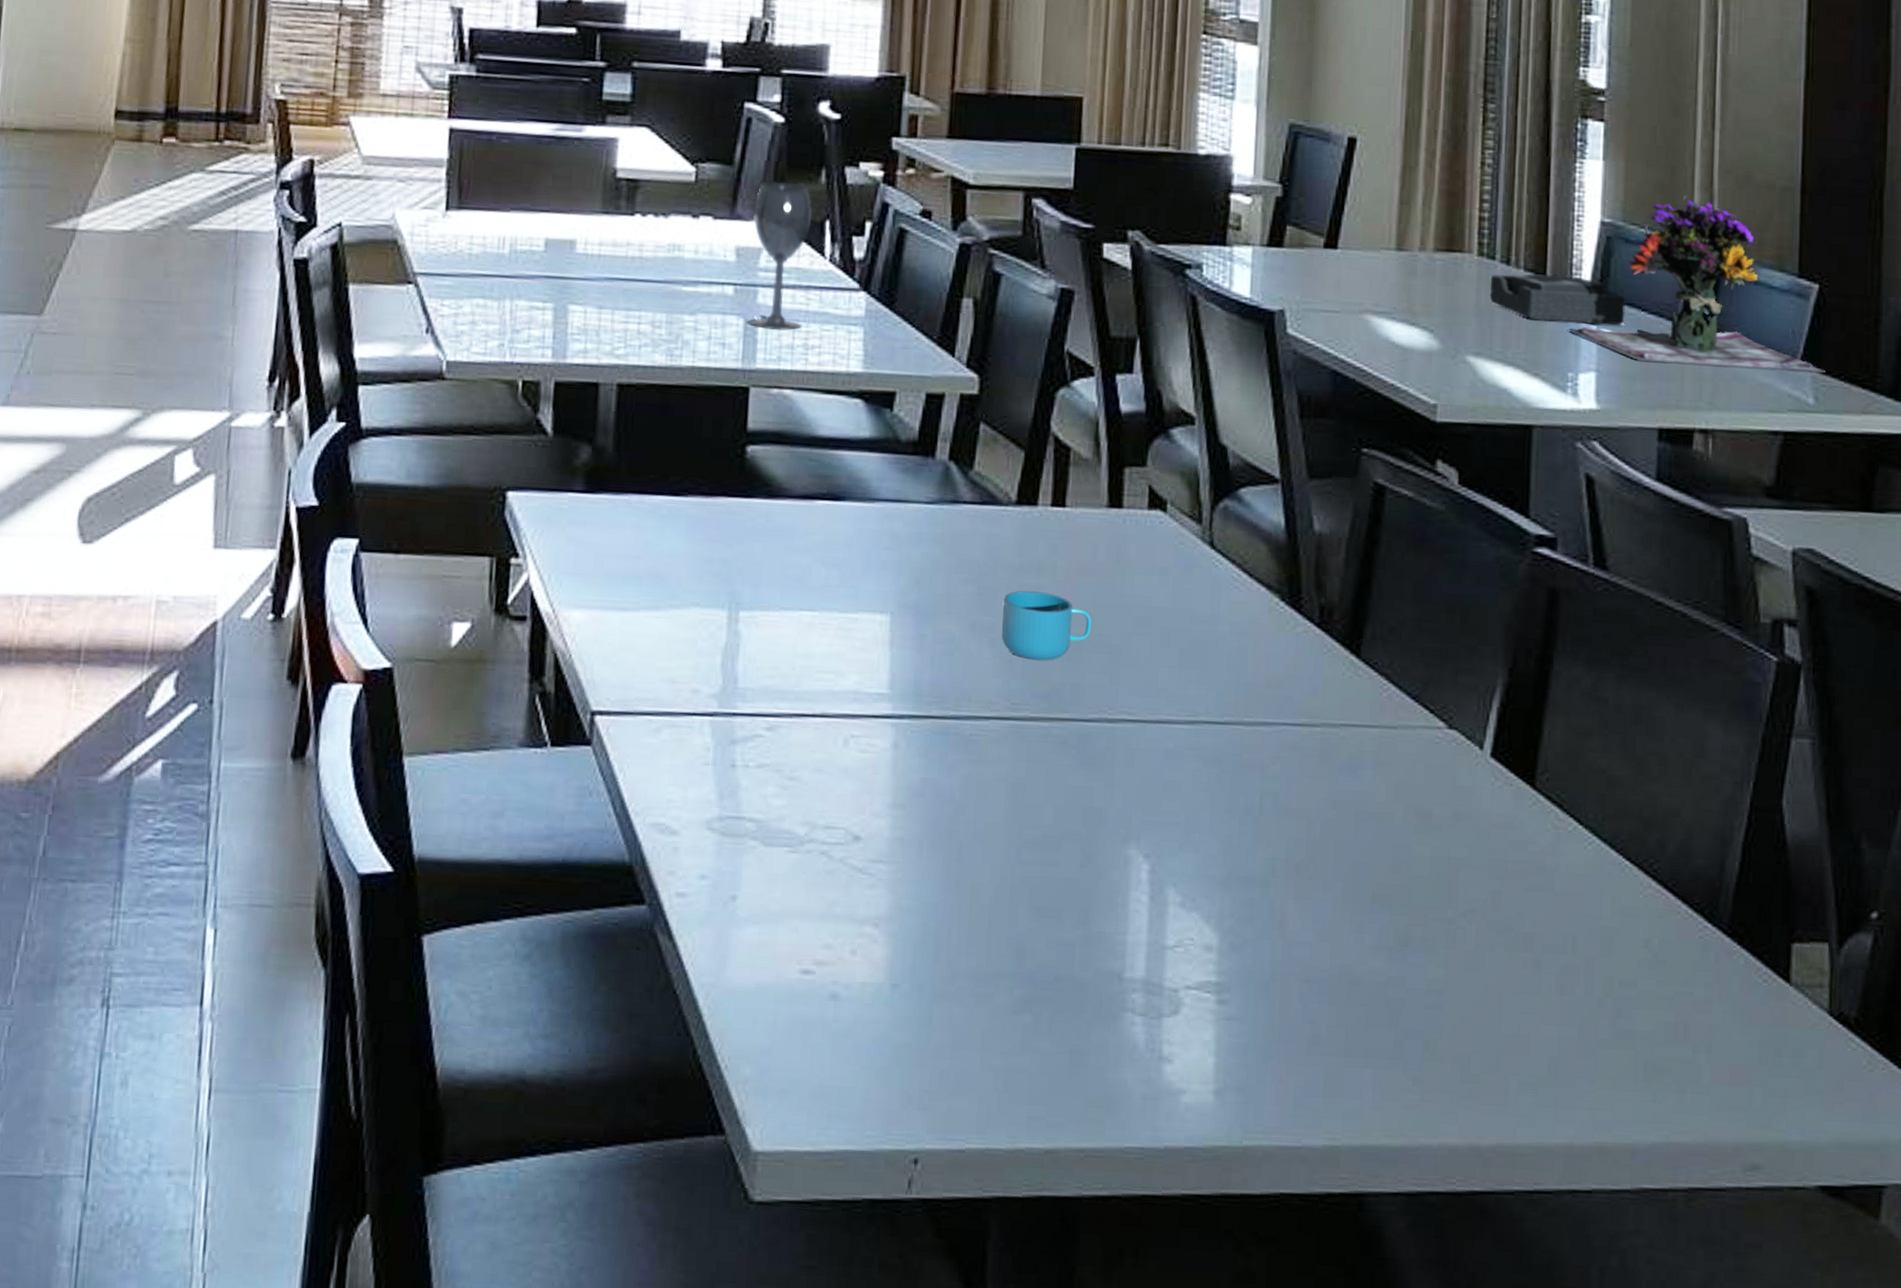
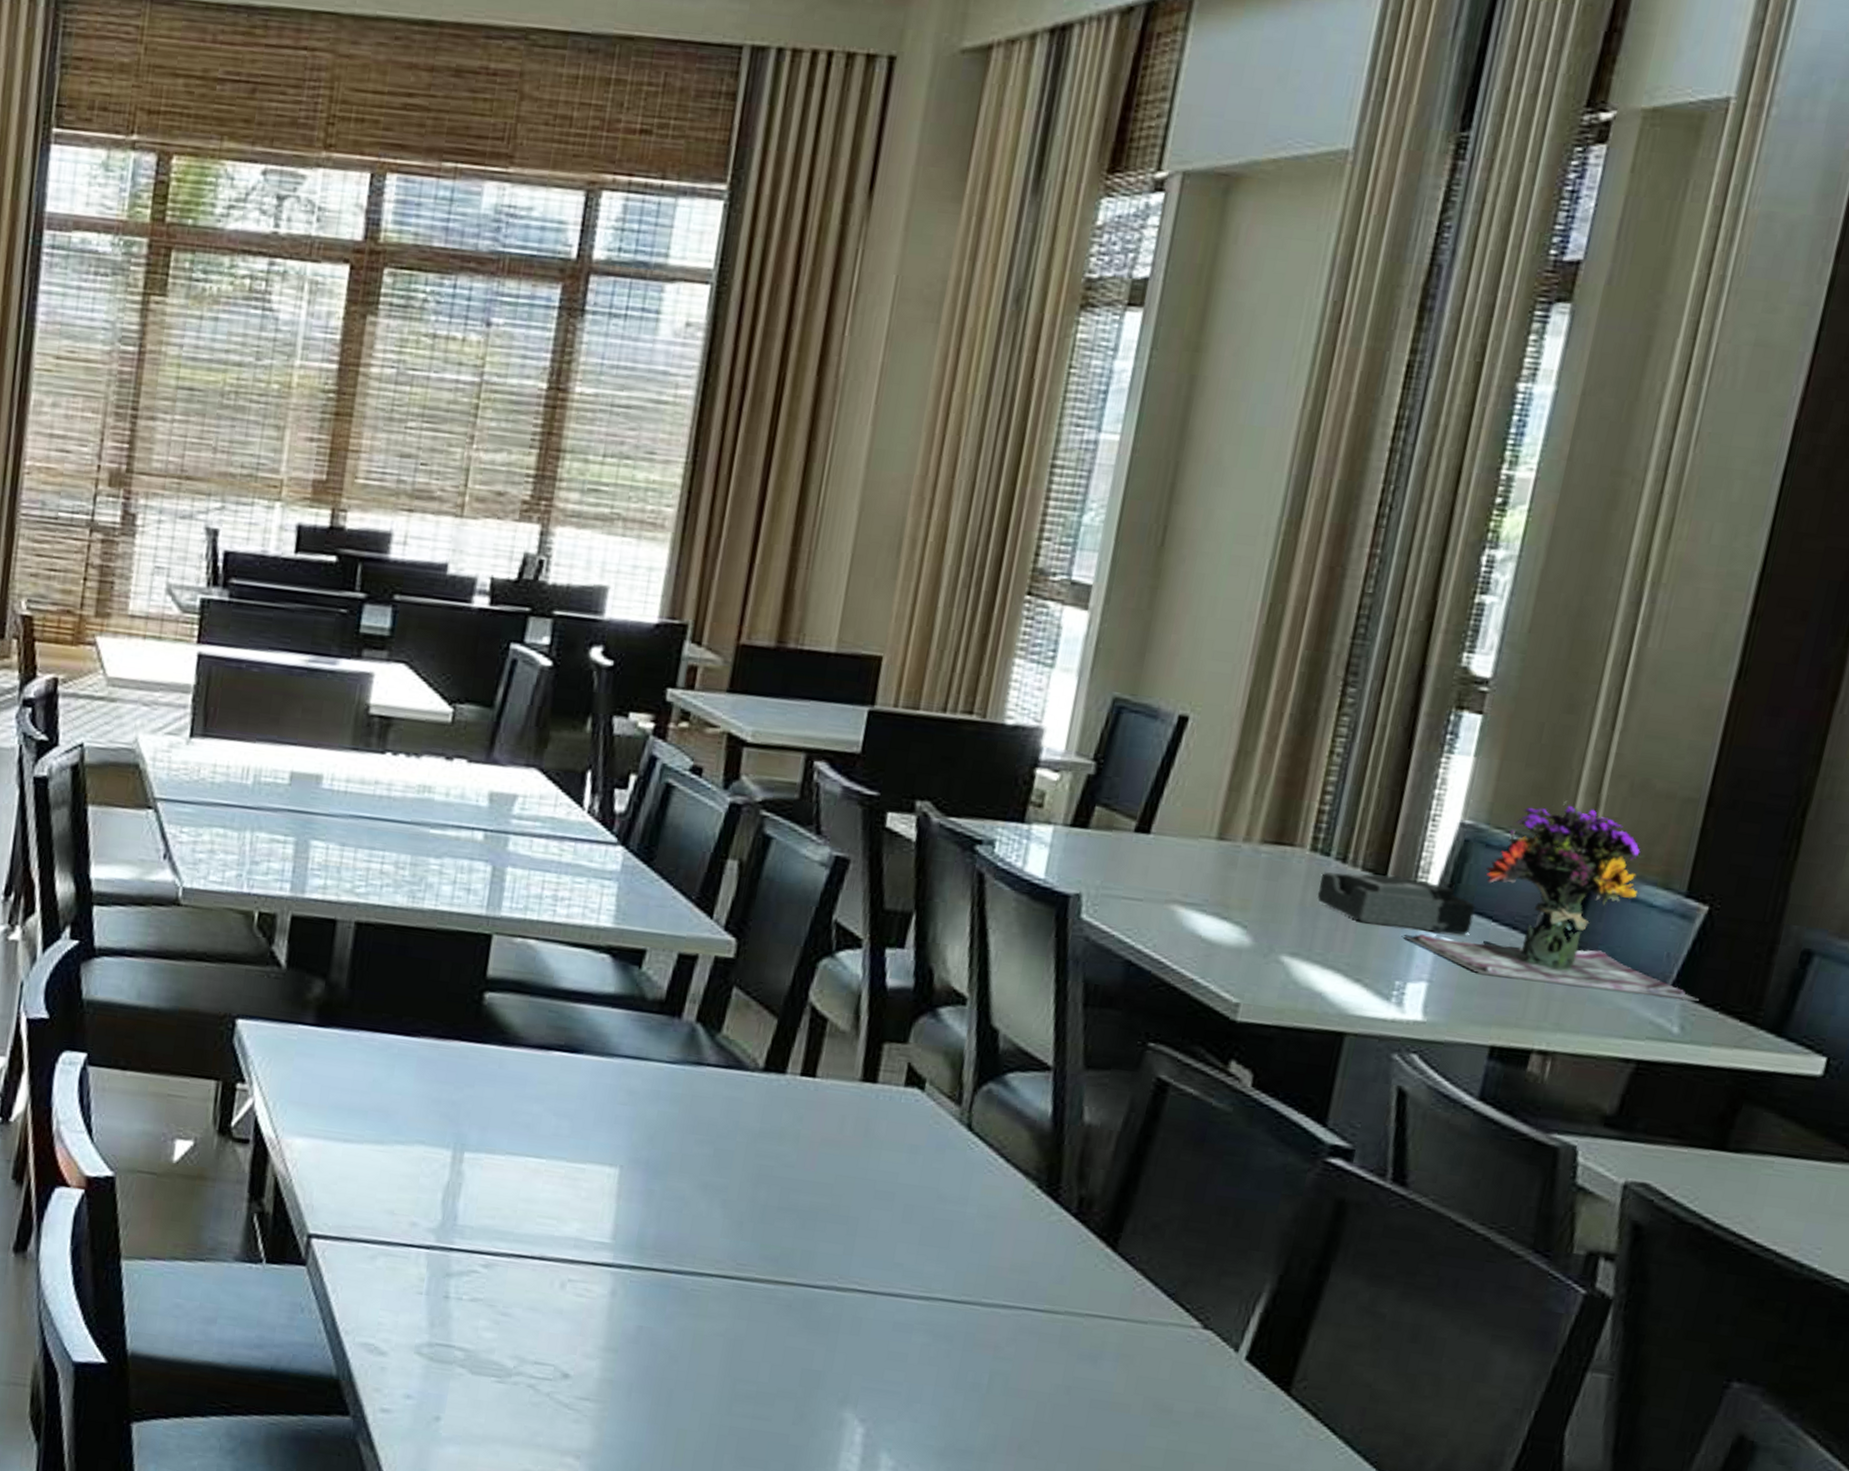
wine glass: present [749,181,812,331] -> none [497,726,574,881]
cup: present [1002,590,1092,661] -> none [734,1156,832,1227]

